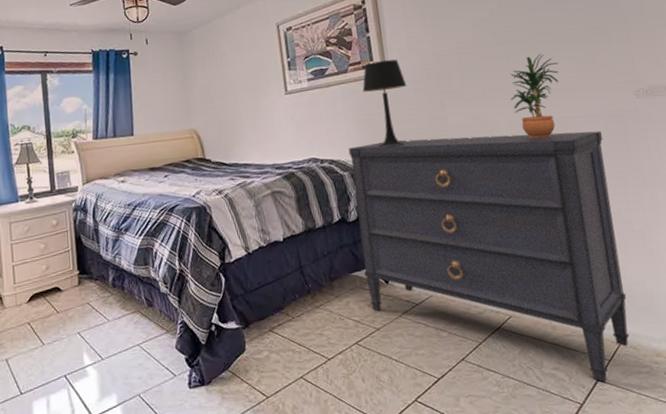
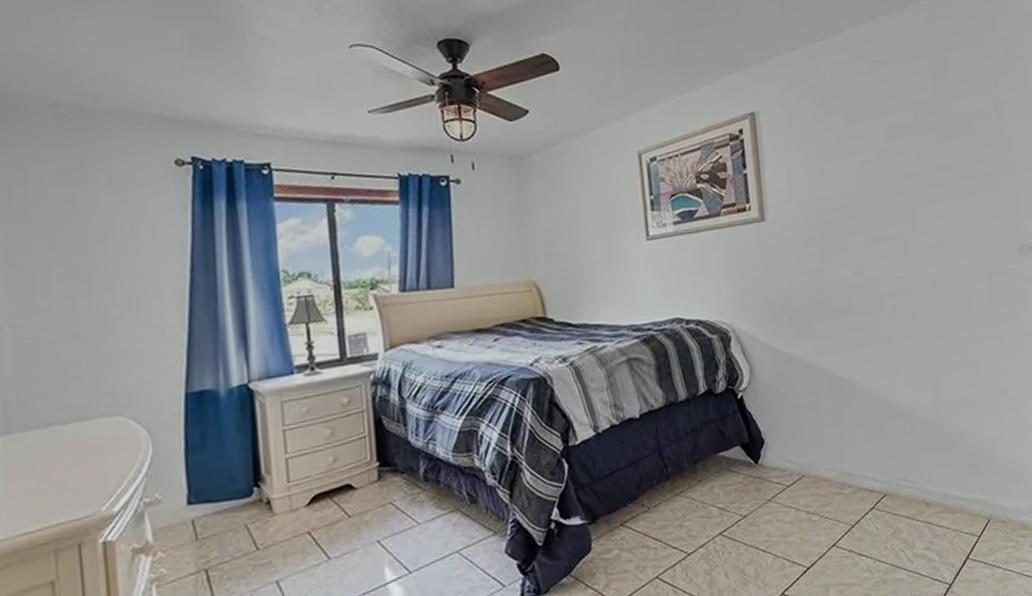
dresser: present [348,130,630,383] -> none [718,290,999,560]
table lamp: present [362,59,407,147] -> none [736,202,786,306]
potted plant: present [510,54,559,139] -> none [895,202,946,298]

